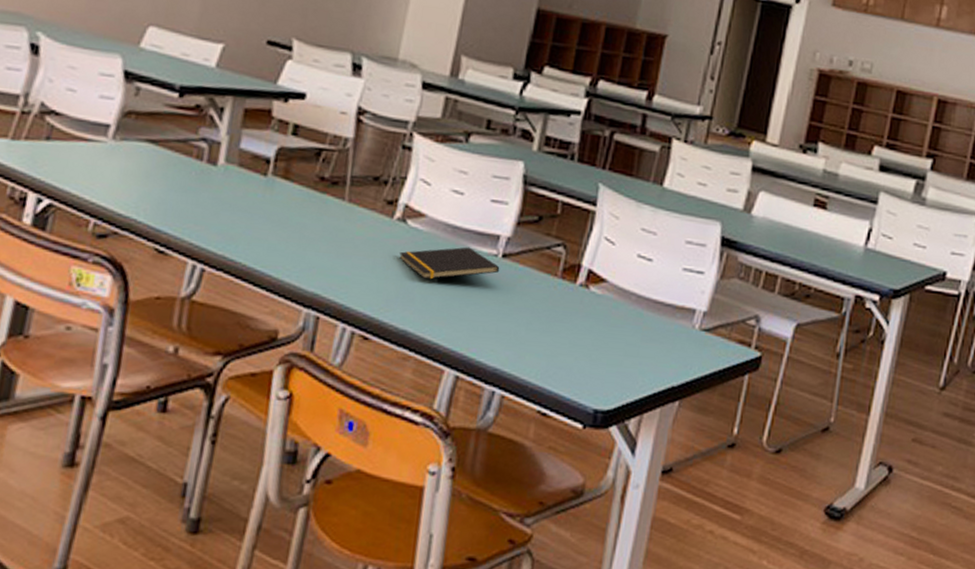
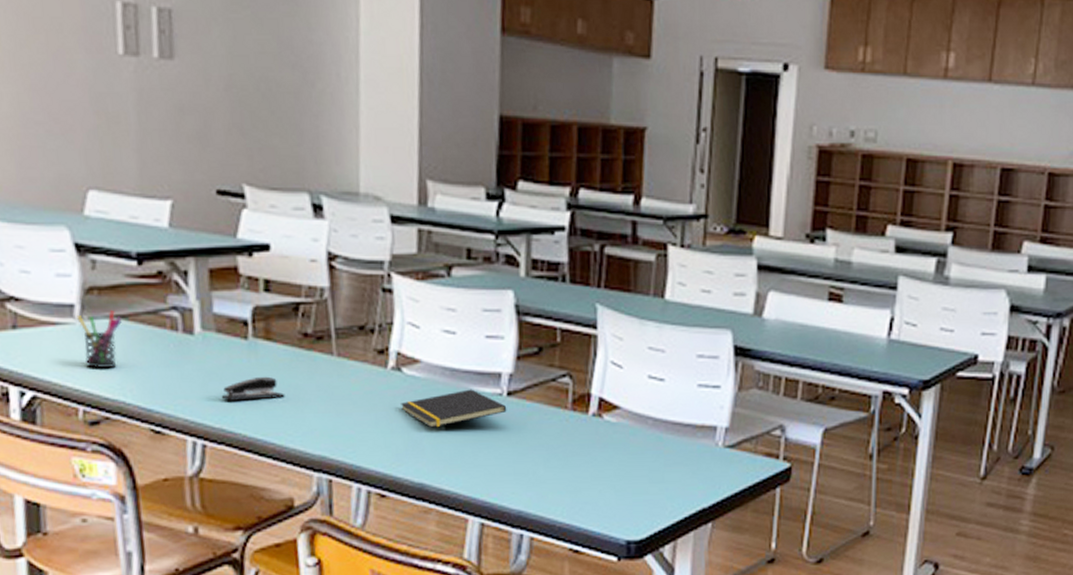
pen holder: none [107,133,152,187] -> present [77,309,122,368]
stapler: none [230,211,291,234] -> present [221,376,285,401]

